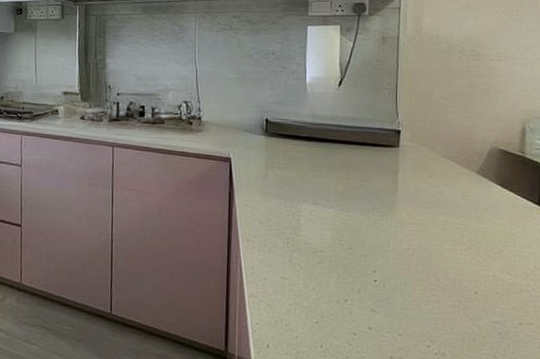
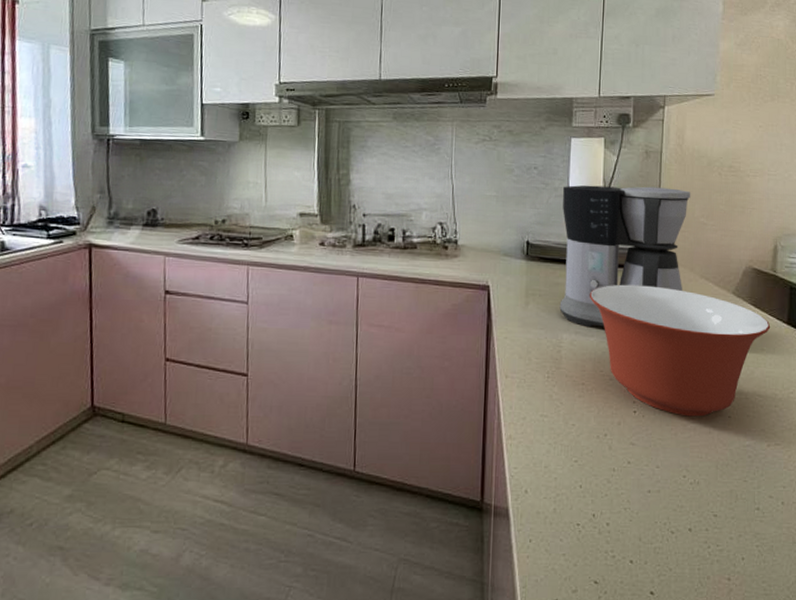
coffee maker: none [298,68,430,200] -> present [559,185,691,328]
mixing bowl: none [327,160,520,291] -> present [589,284,771,417]

